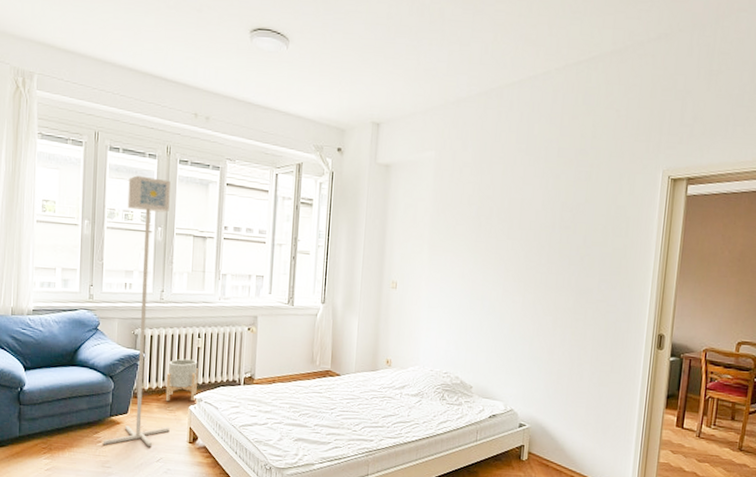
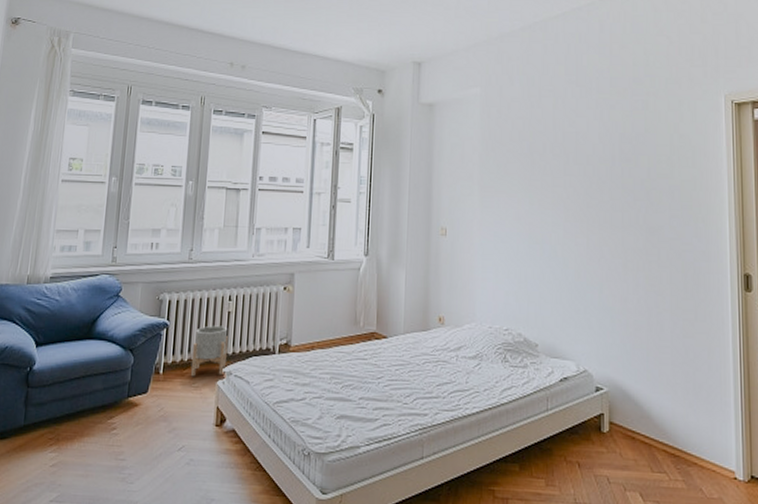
floor lamp: present [103,175,170,447] -> none [117,128,204,433]

